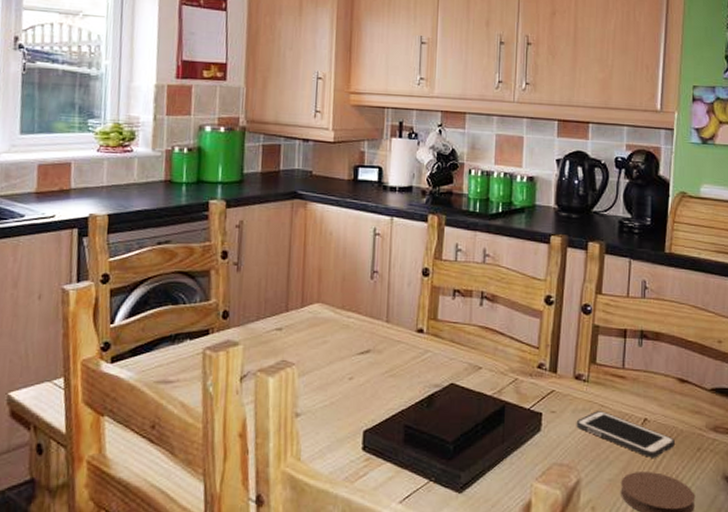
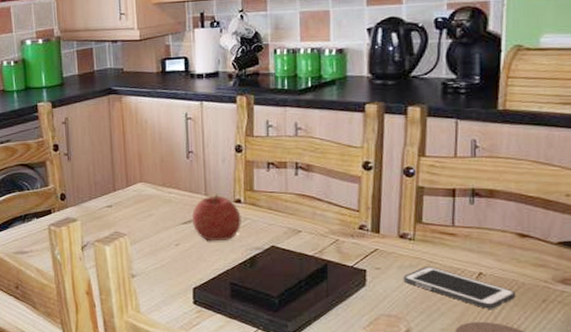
fruit: none [369,322,422,376] -> present [191,194,241,242]

